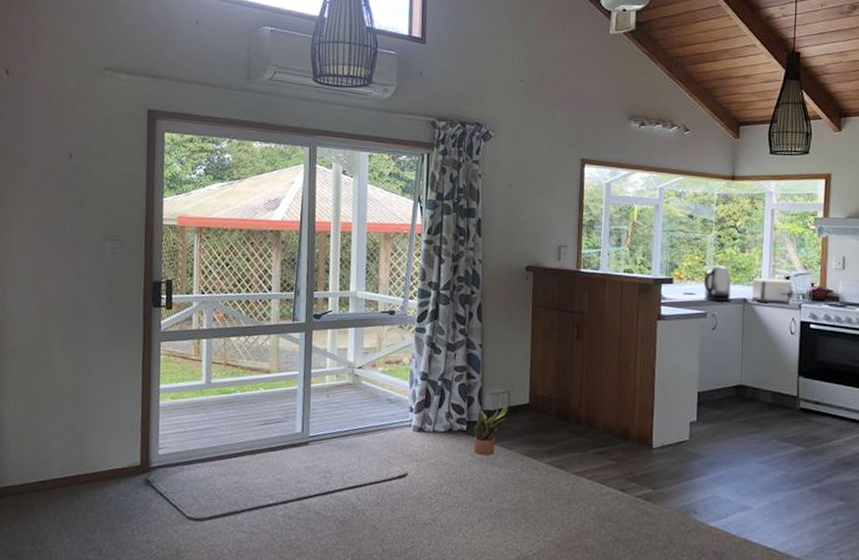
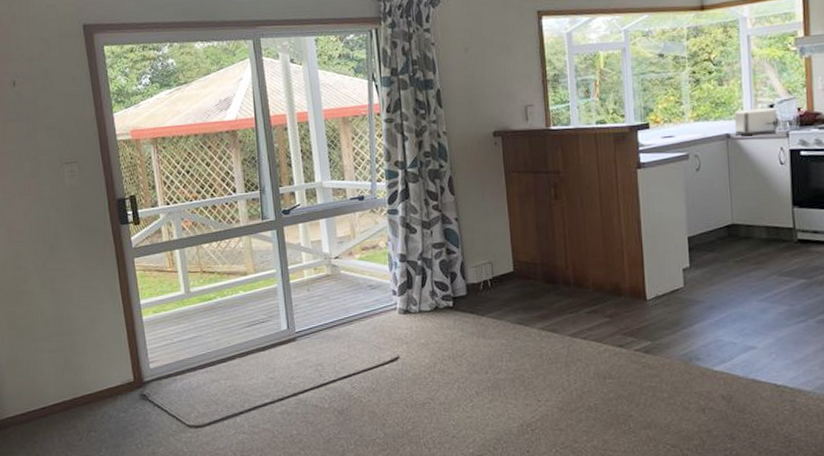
potted plant: present [473,402,511,455] -> none [460,272,495,329]
kettle: present [703,265,731,302] -> none [681,102,713,142]

